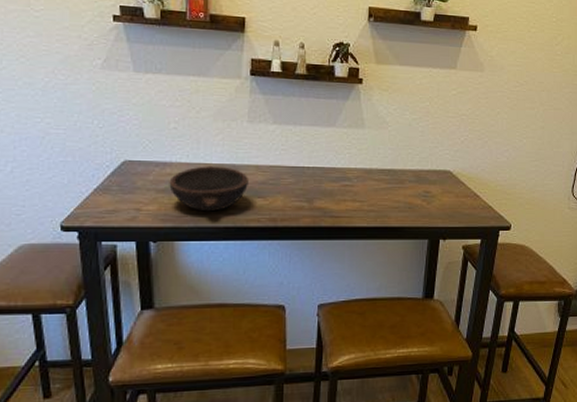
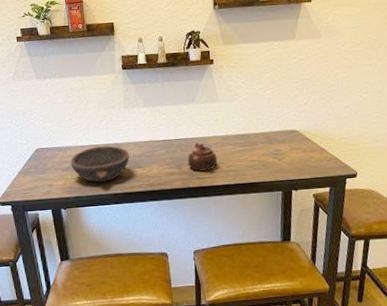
teapot: none [322,174,357,208] -> present [188,143,217,172]

